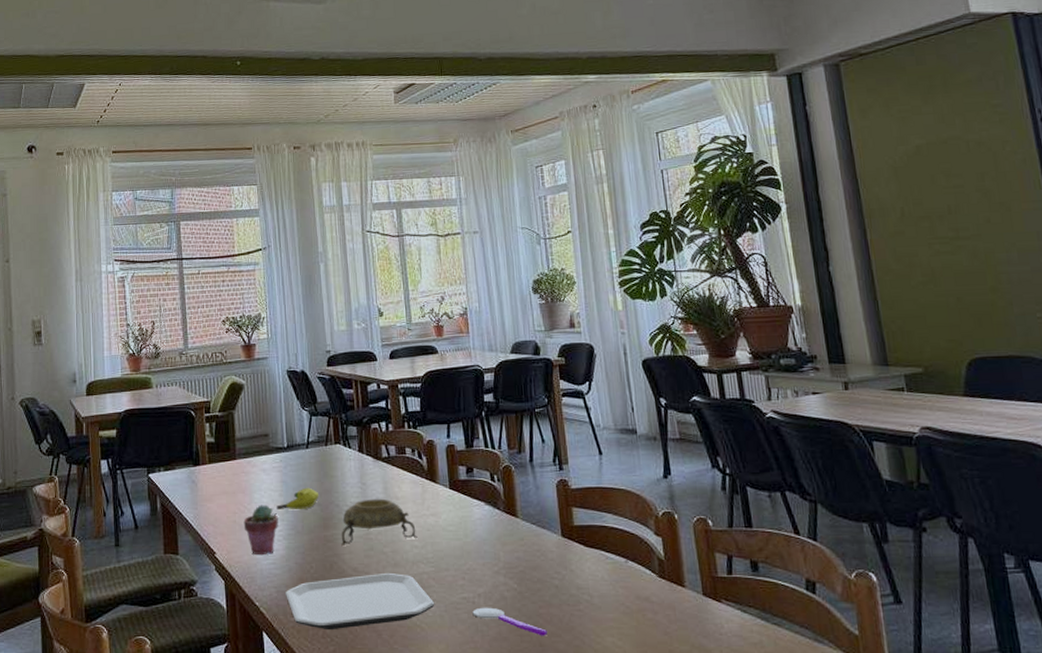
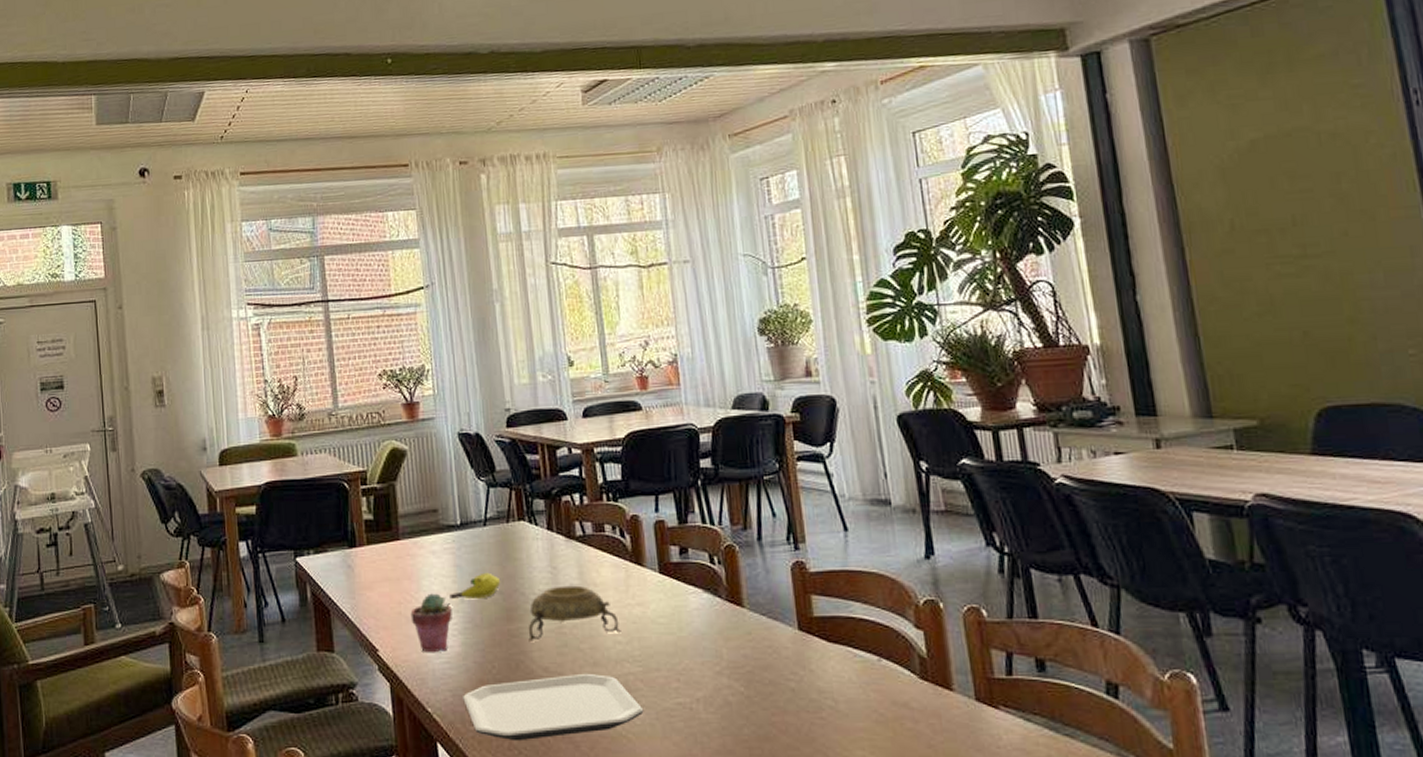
spoon: present [472,607,547,636] -> none [690,714,782,749]

